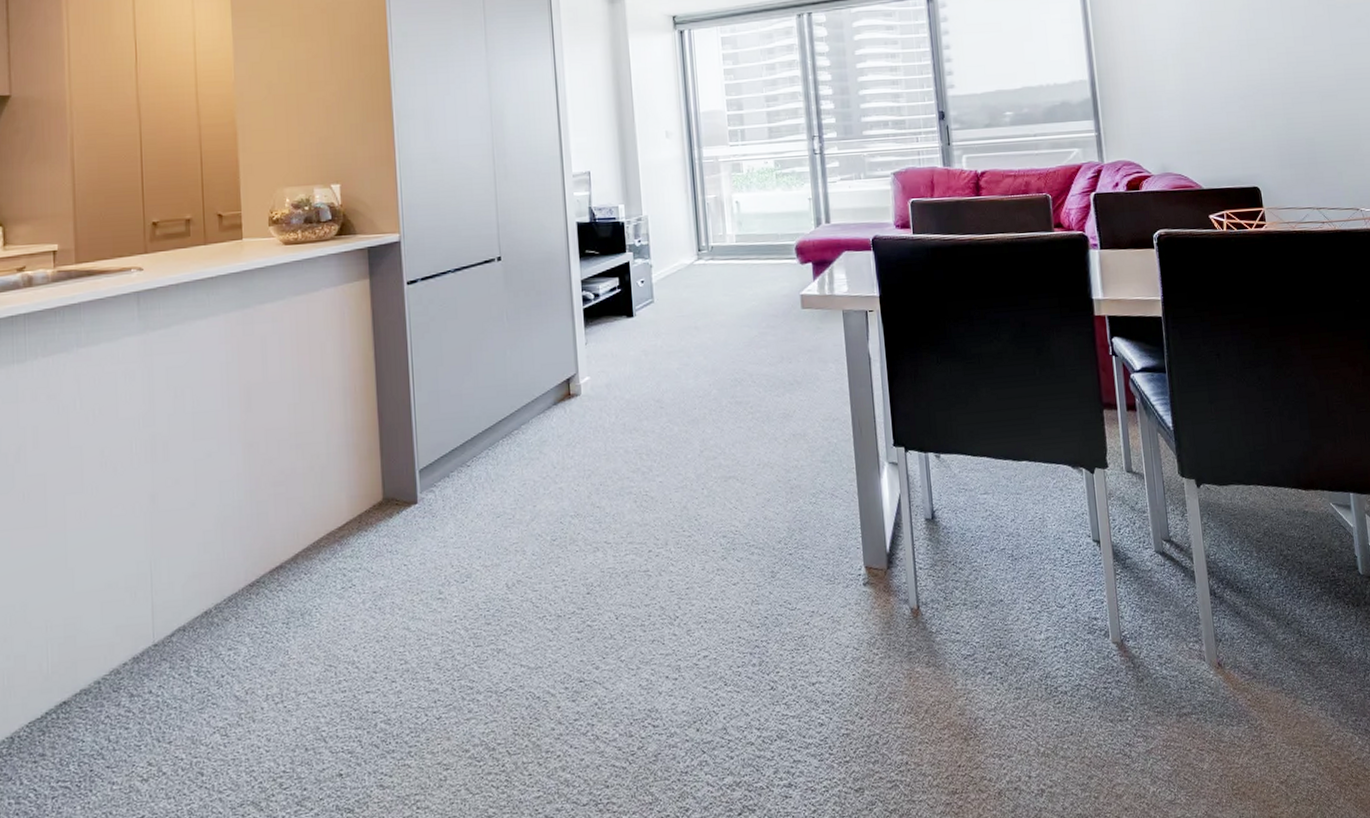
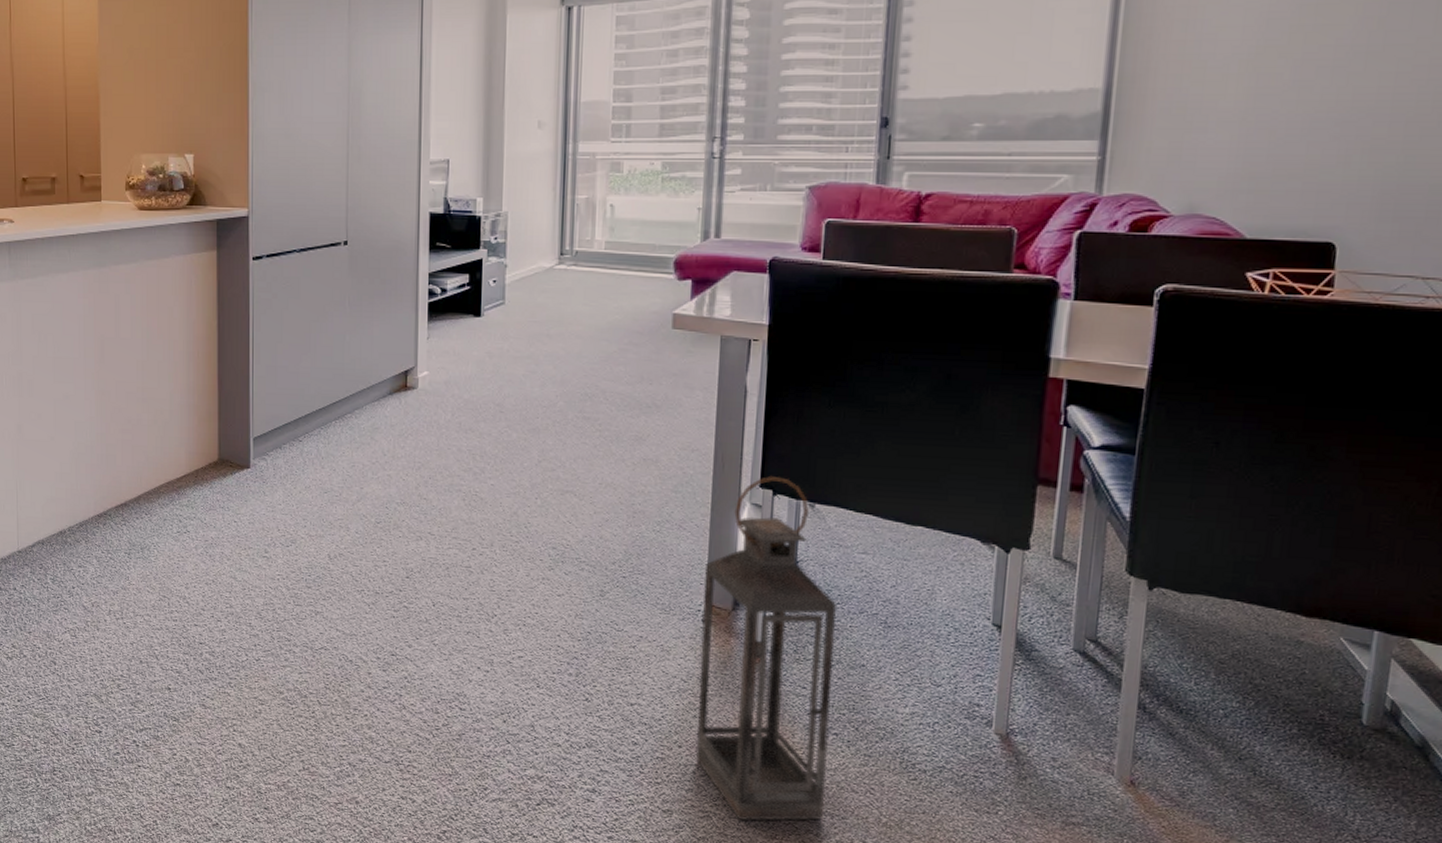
lantern: none [859,433,992,783] -> present [695,475,836,821]

